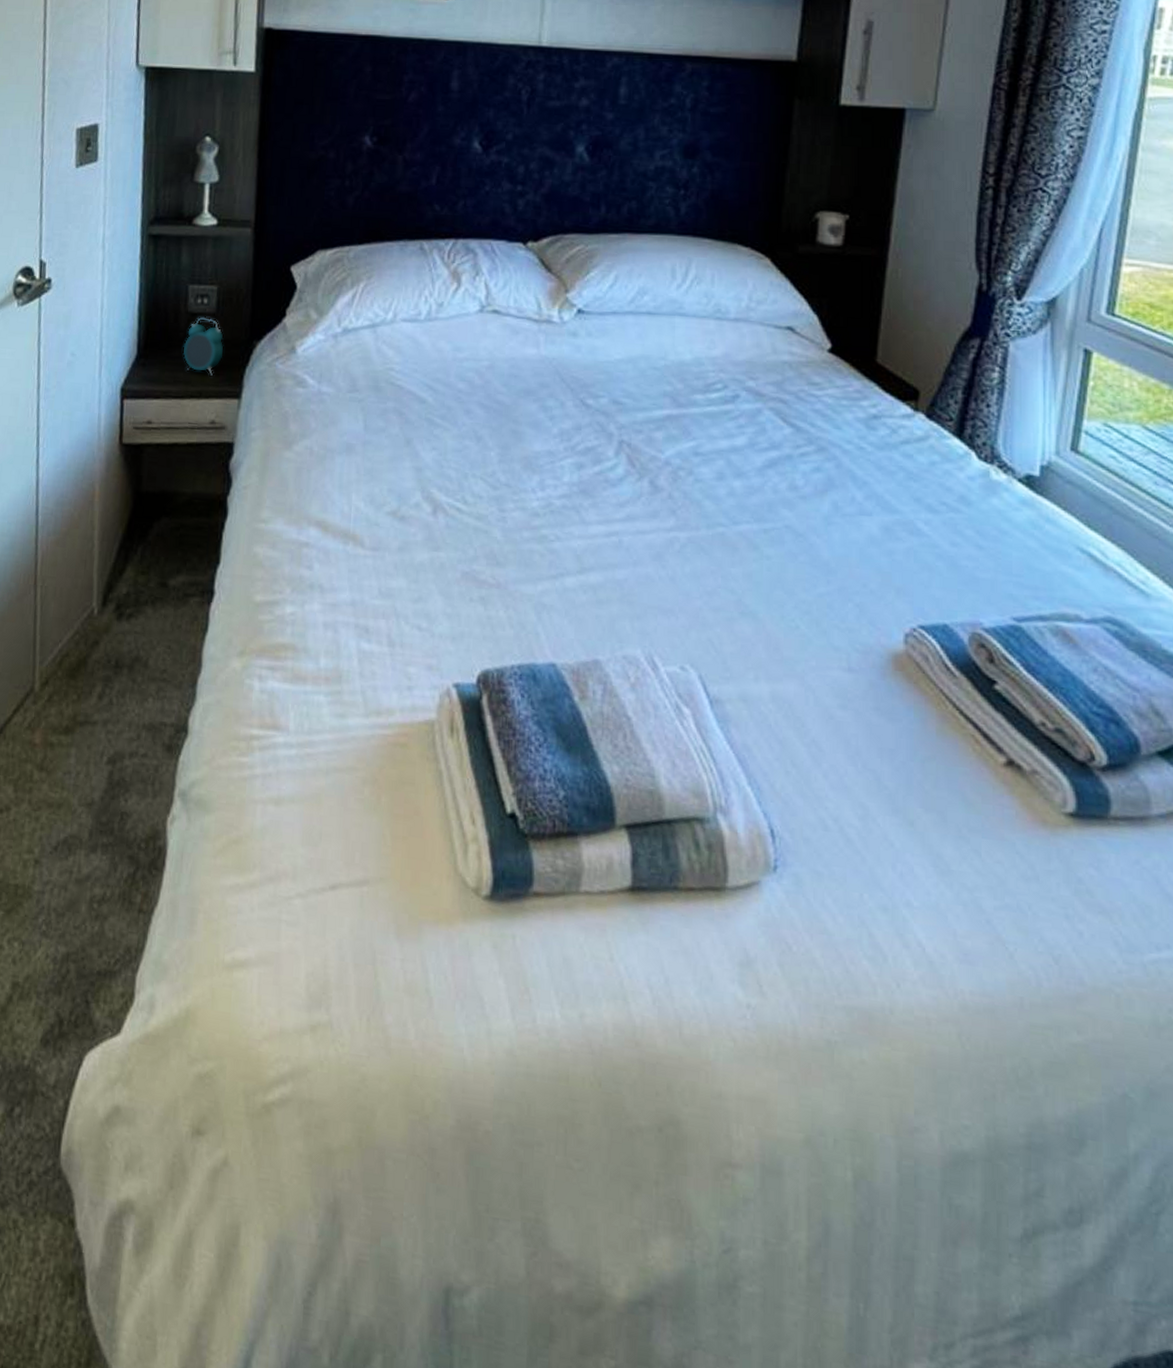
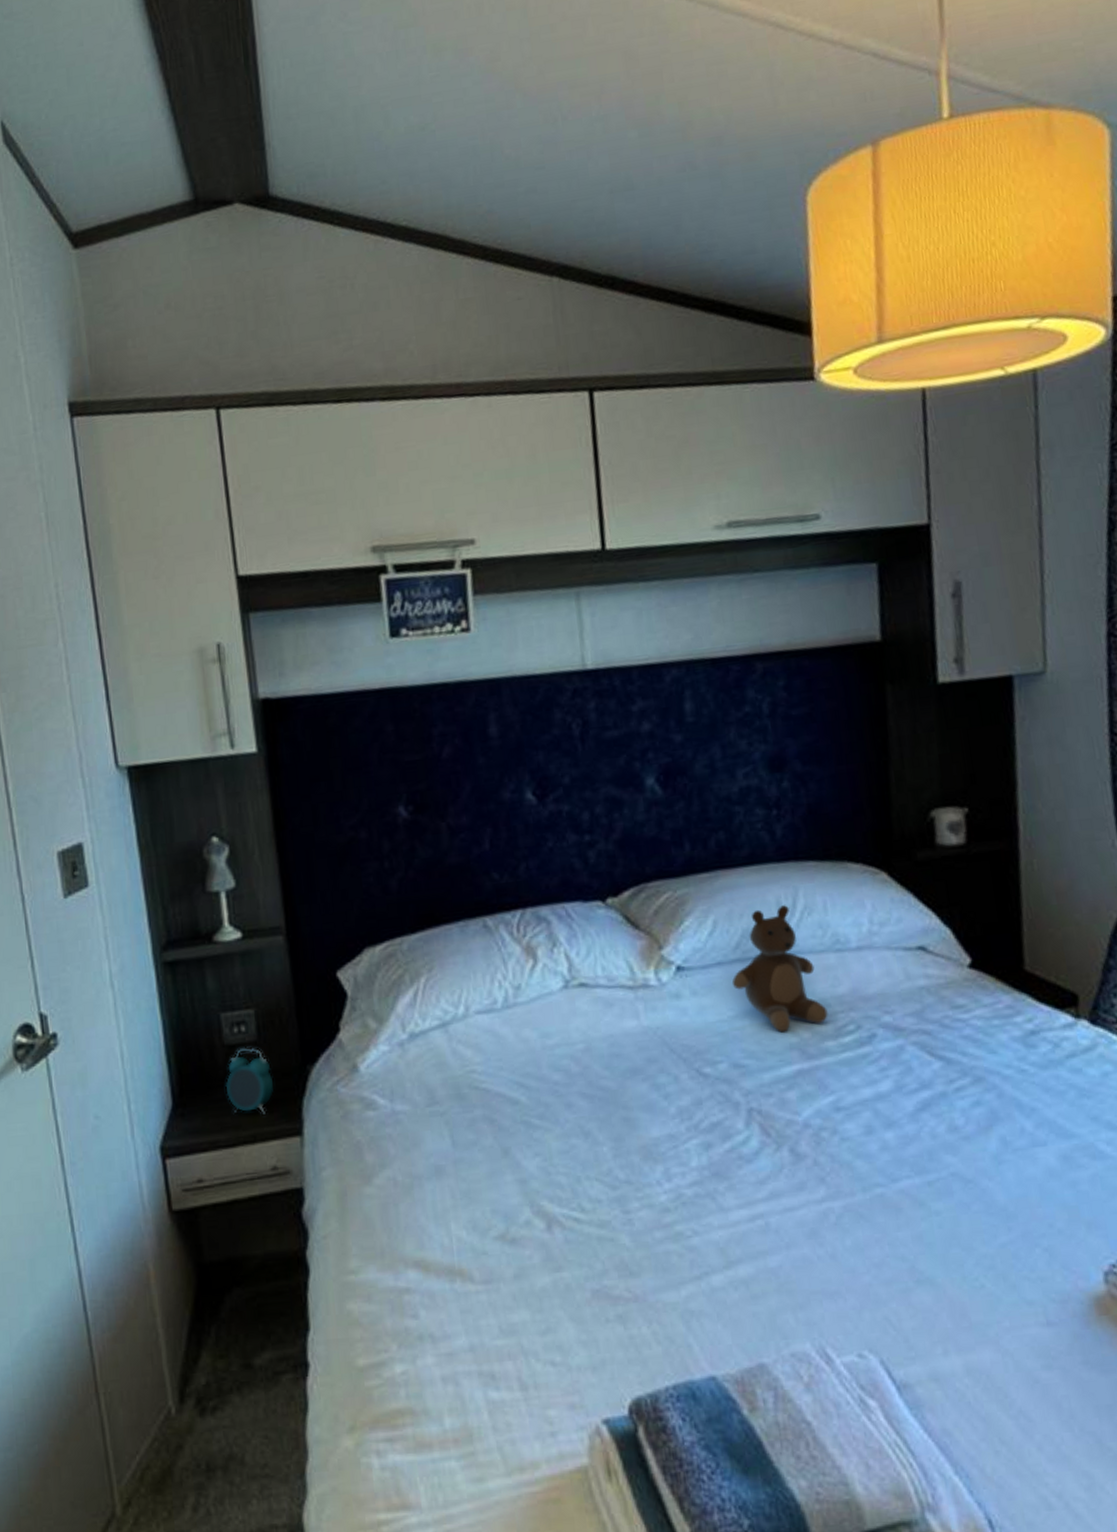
teddy bear: none [623,272,701,381] -> present [732,905,828,1032]

